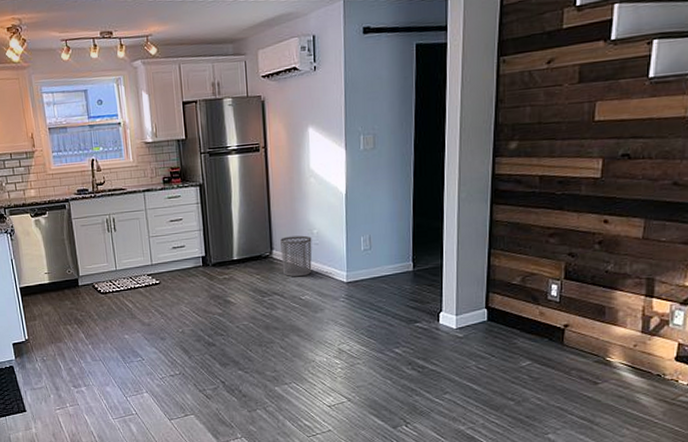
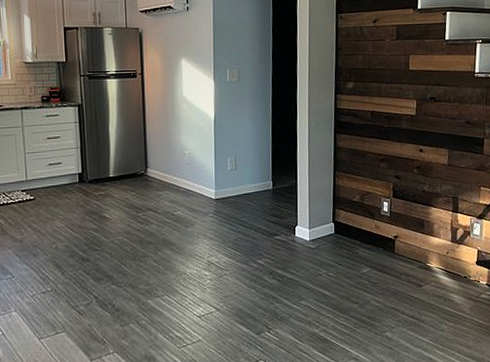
waste bin: present [280,235,312,277] -> none [155,155,184,194]

